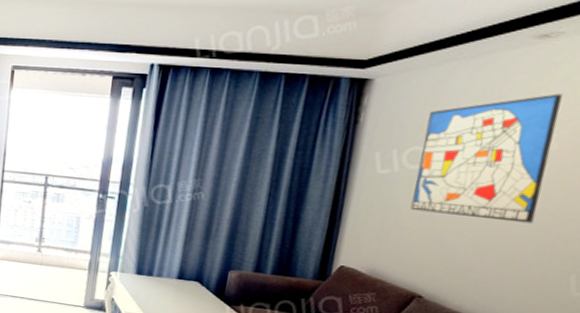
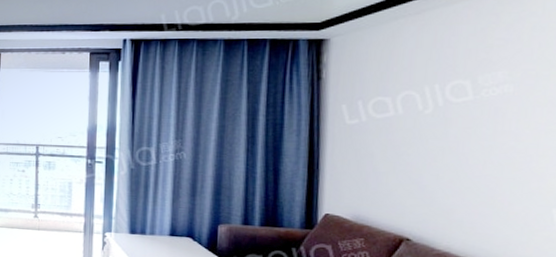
wall art: present [410,93,563,224] -> none [384,40,509,162]

